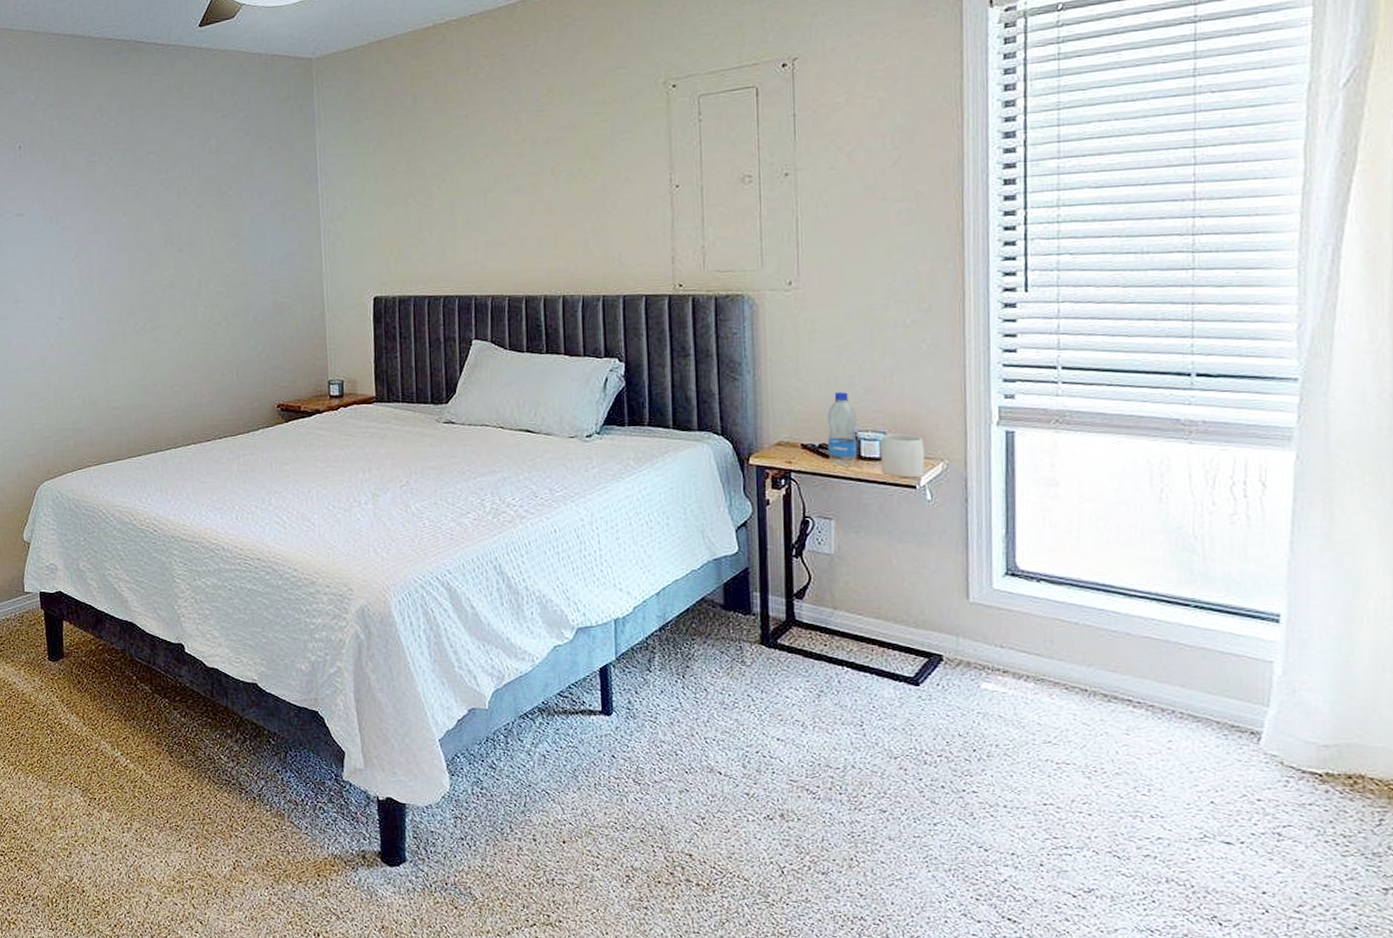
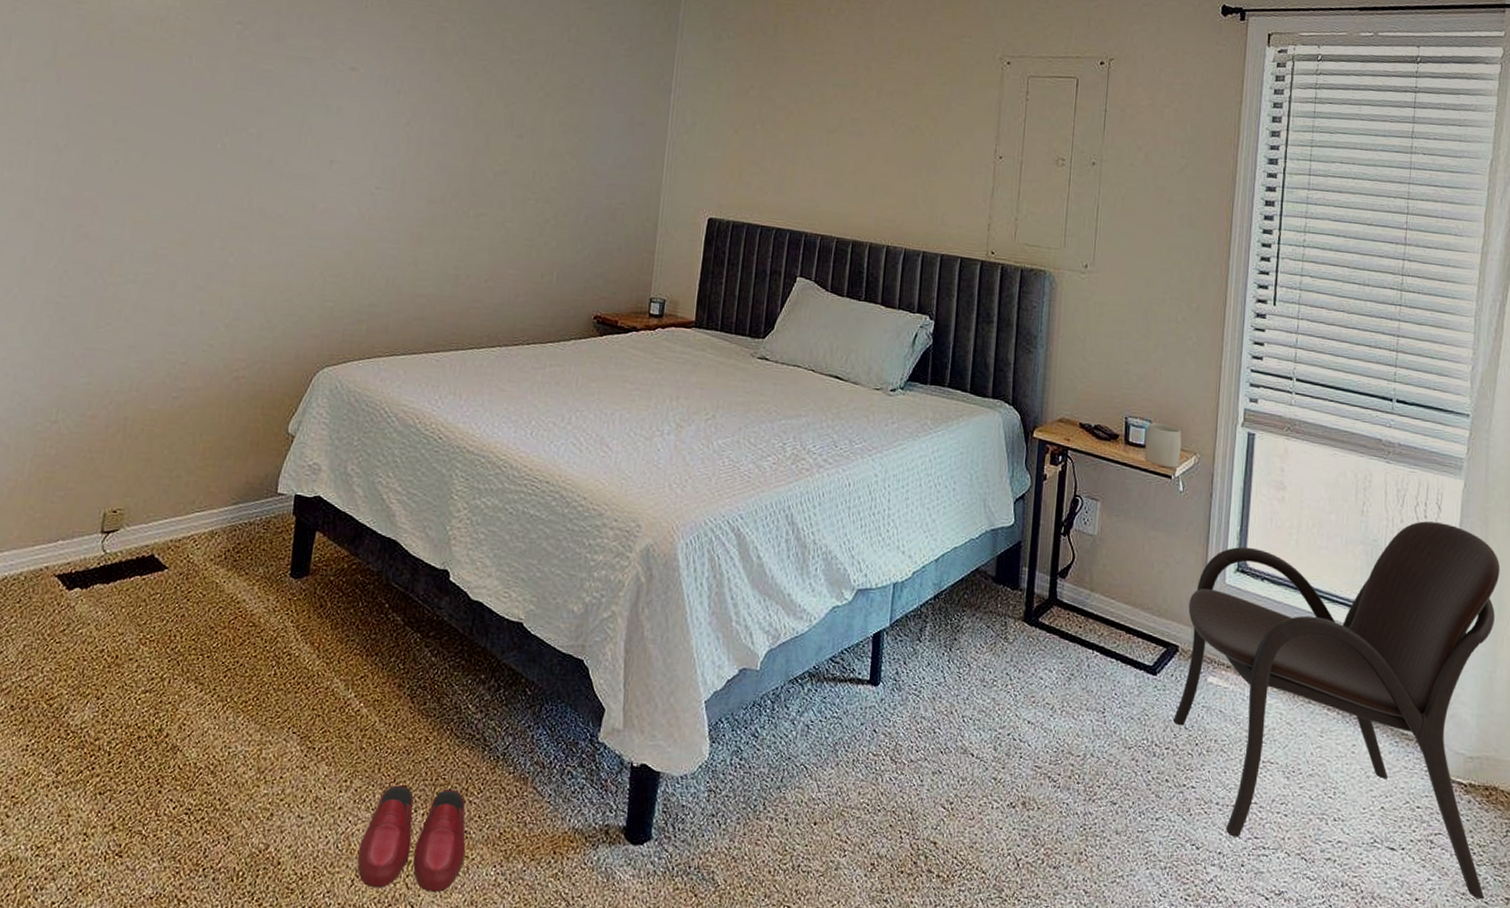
slippers: none [147,825,240,911] -> present [357,785,466,892]
bottle: present [827,392,858,467] -> none [1101,377,1129,451]
armchair: none [944,500,1355,891] -> present [1173,521,1500,900]

